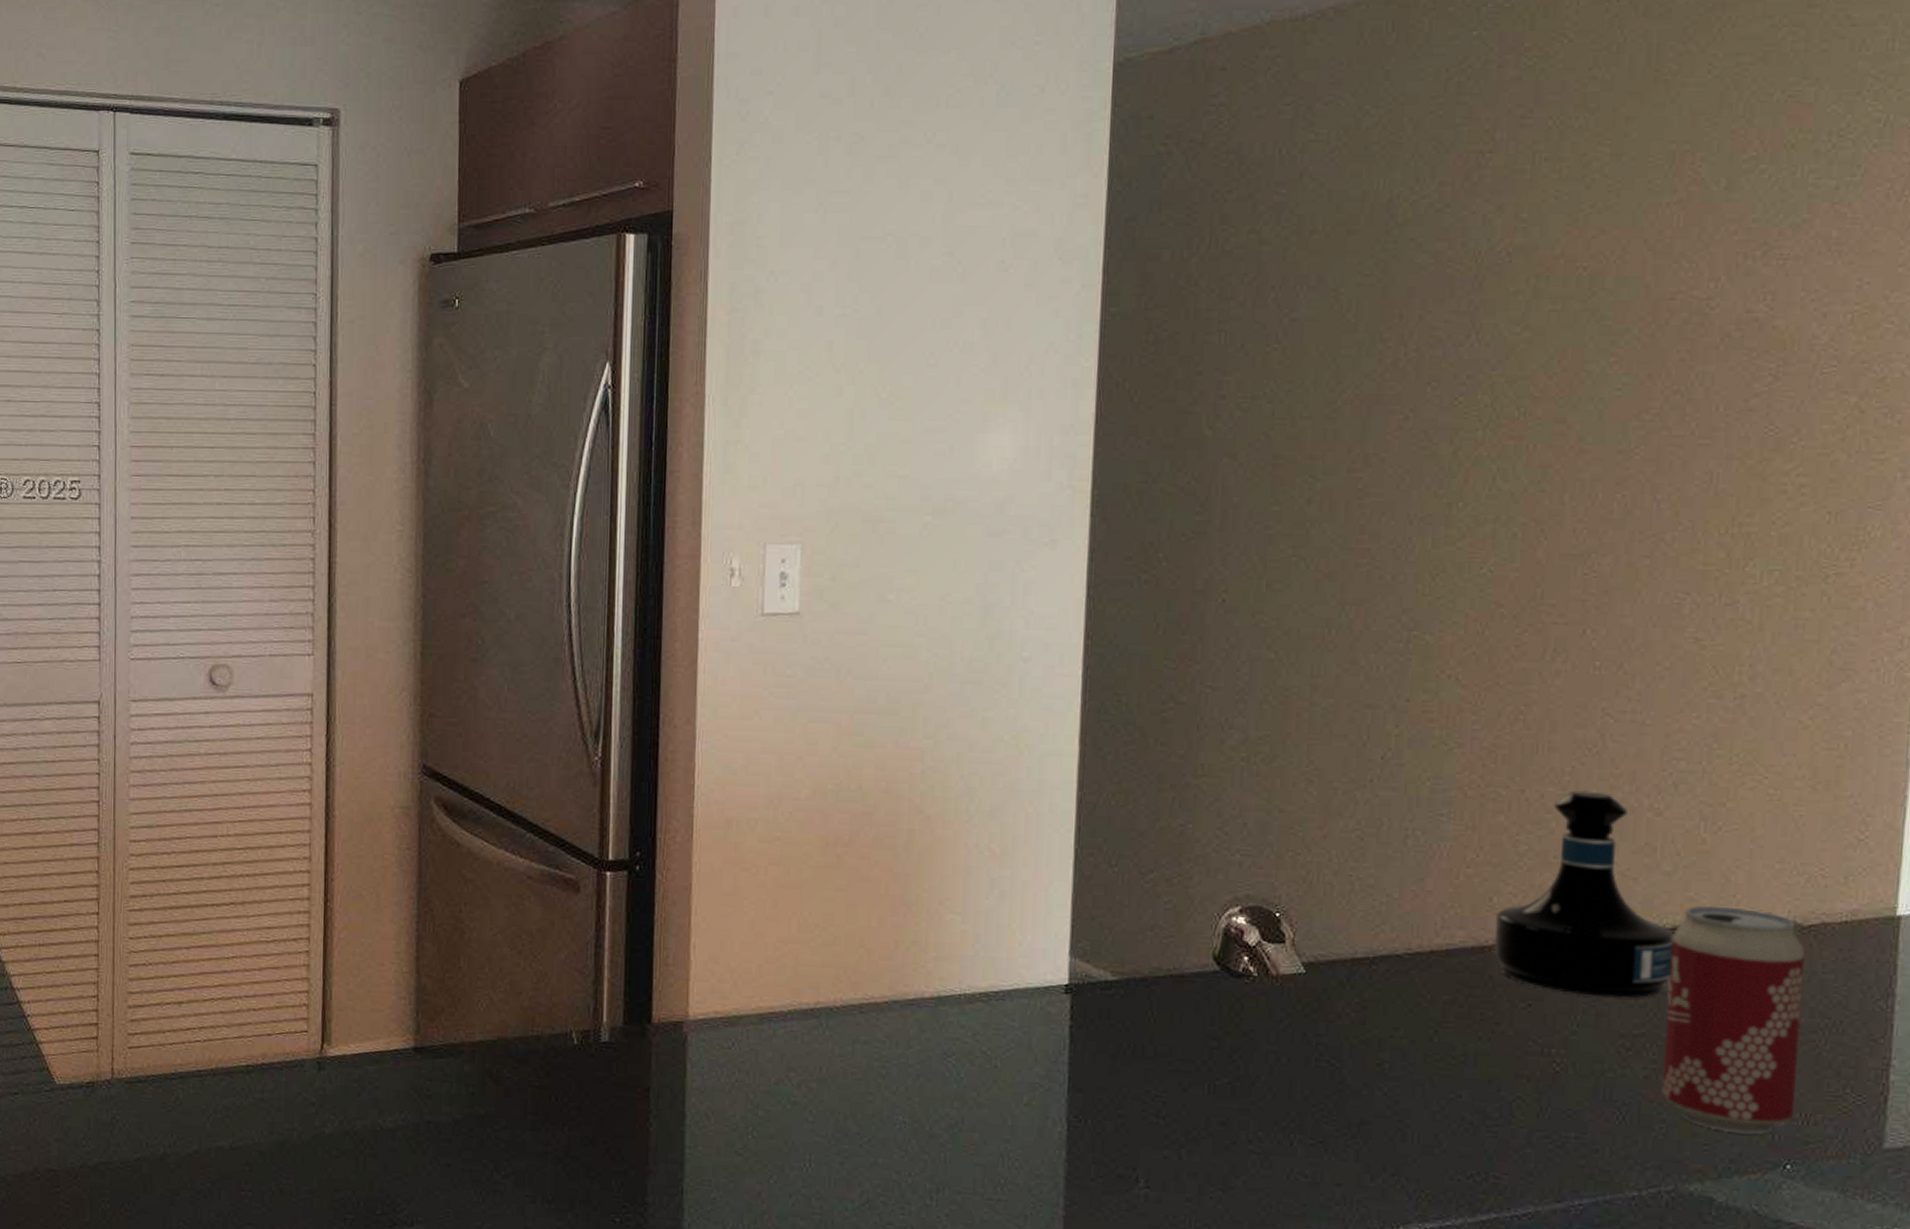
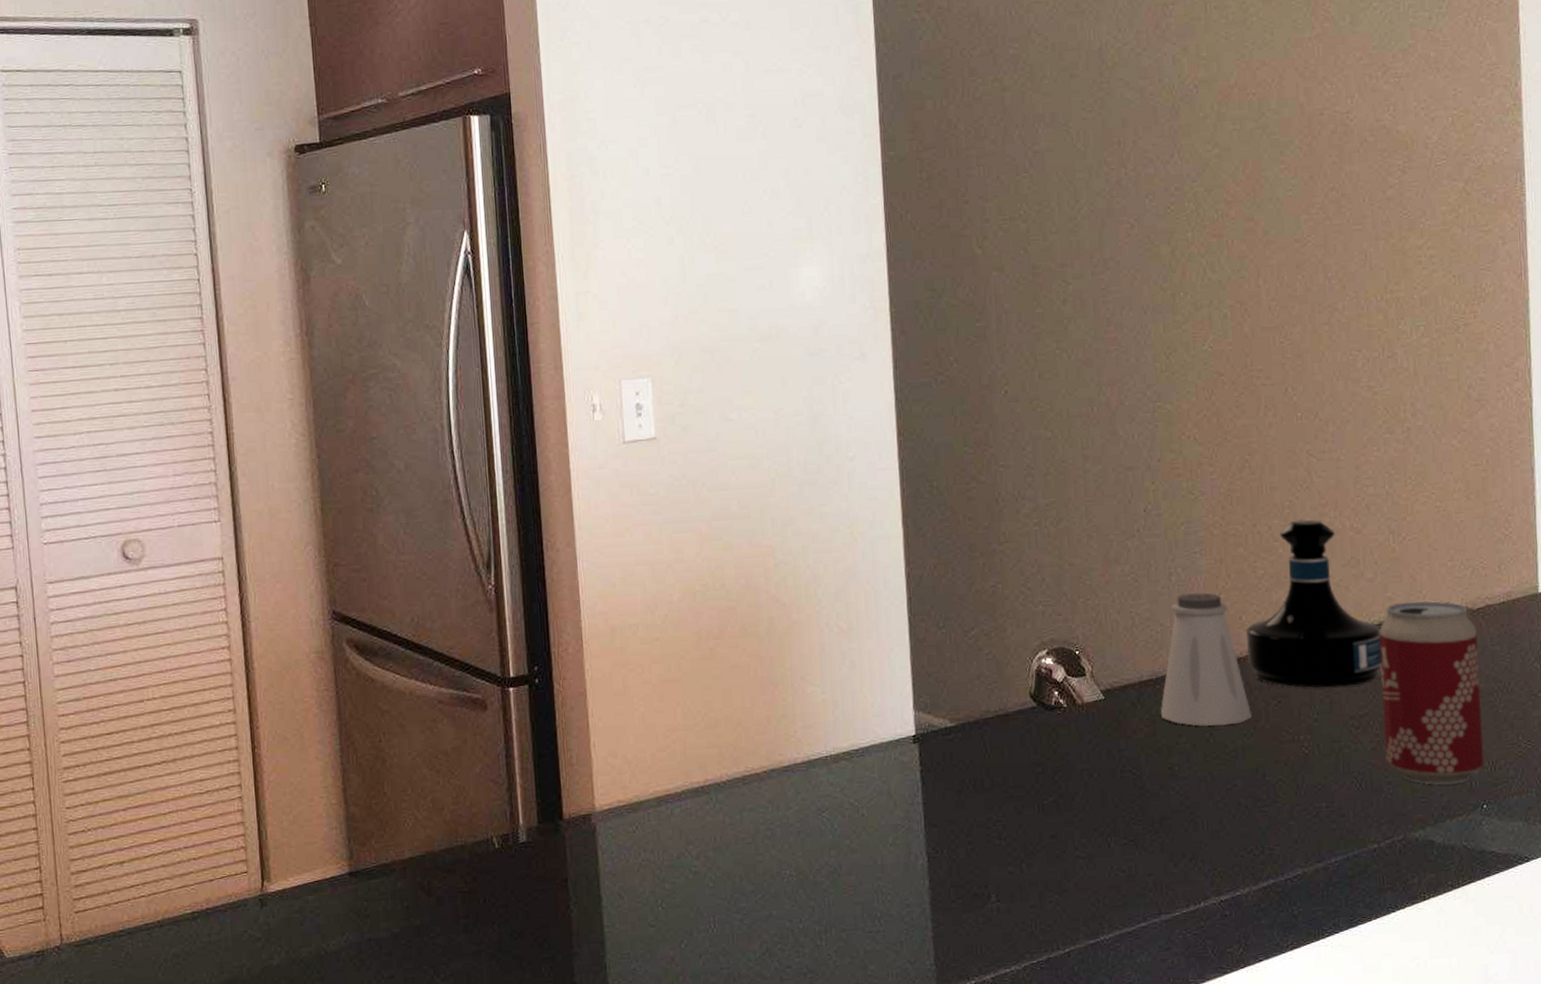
saltshaker: none [1374,861,1492,1024] -> present [1160,592,1253,726]

